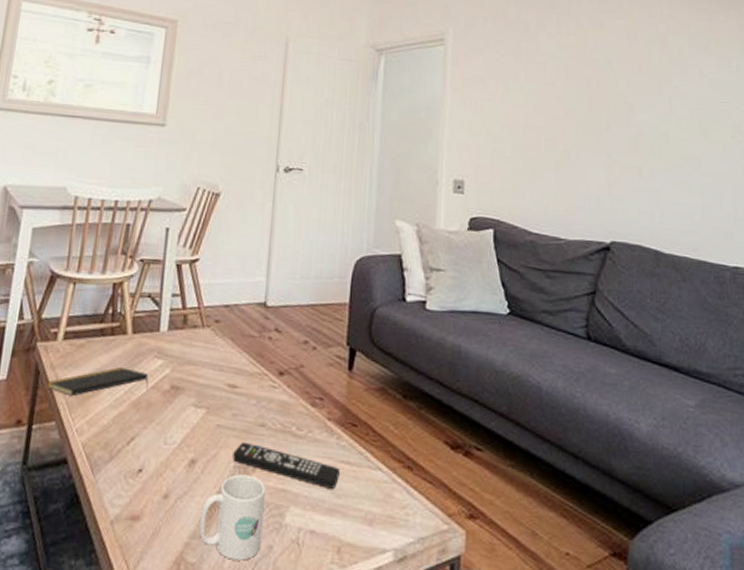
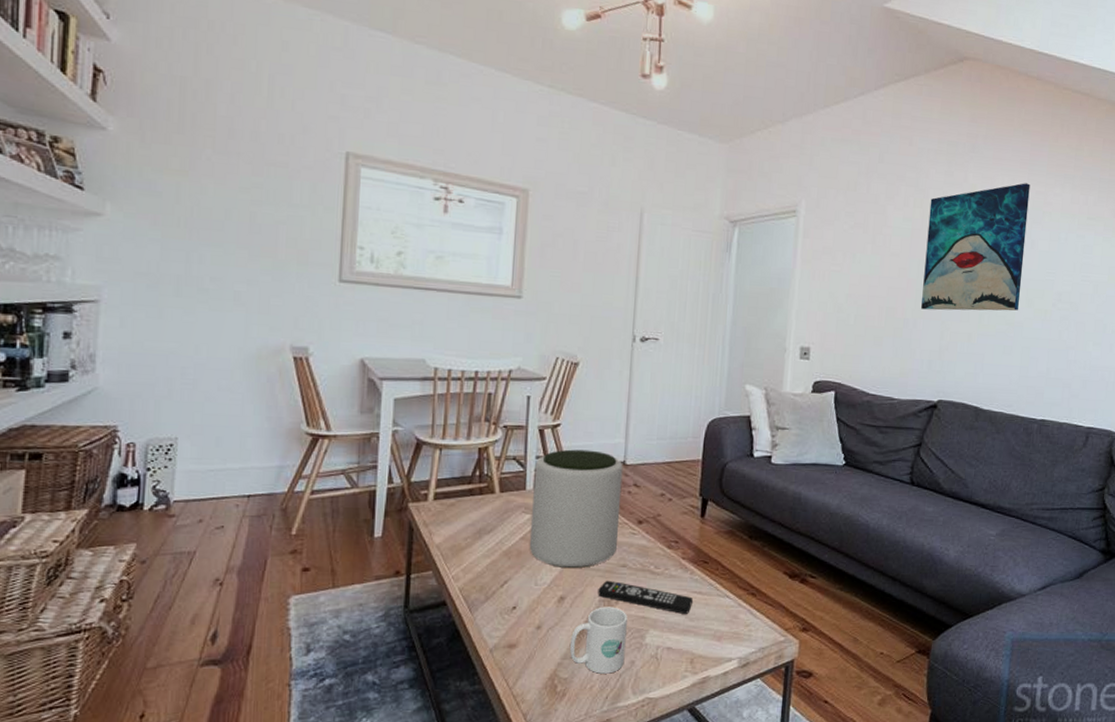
notepad: present [47,367,149,397] -> none [421,522,518,549]
plant pot: none [160,287,264,426] -> present [529,449,623,568]
wall art: none [584,9,694,144] -> present [921,183,1030,311]

